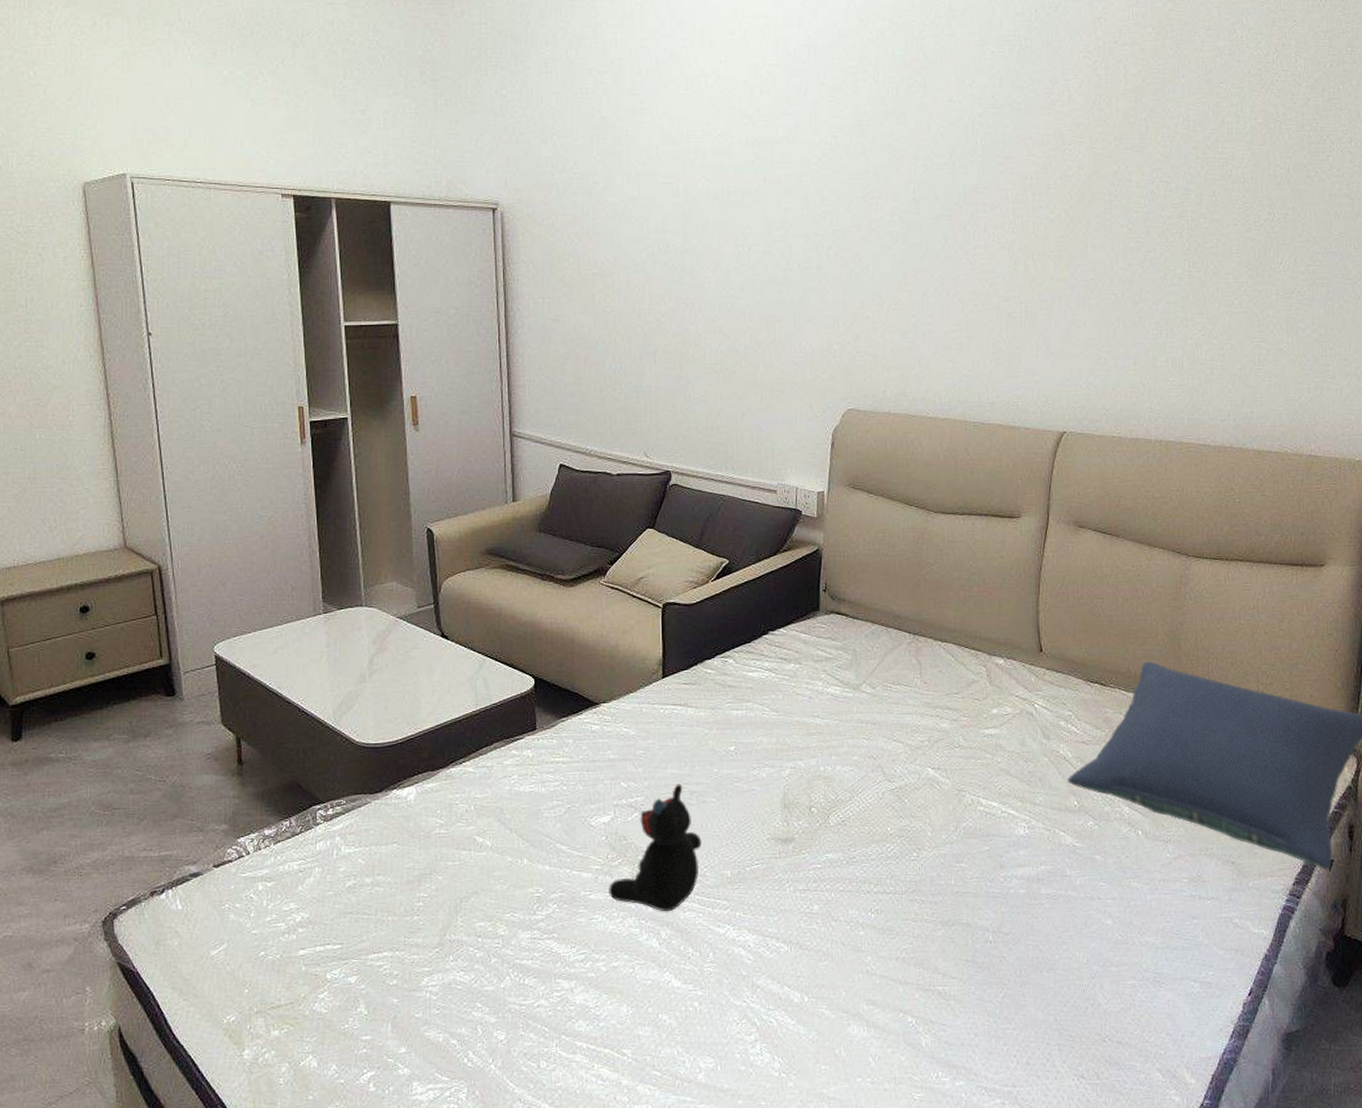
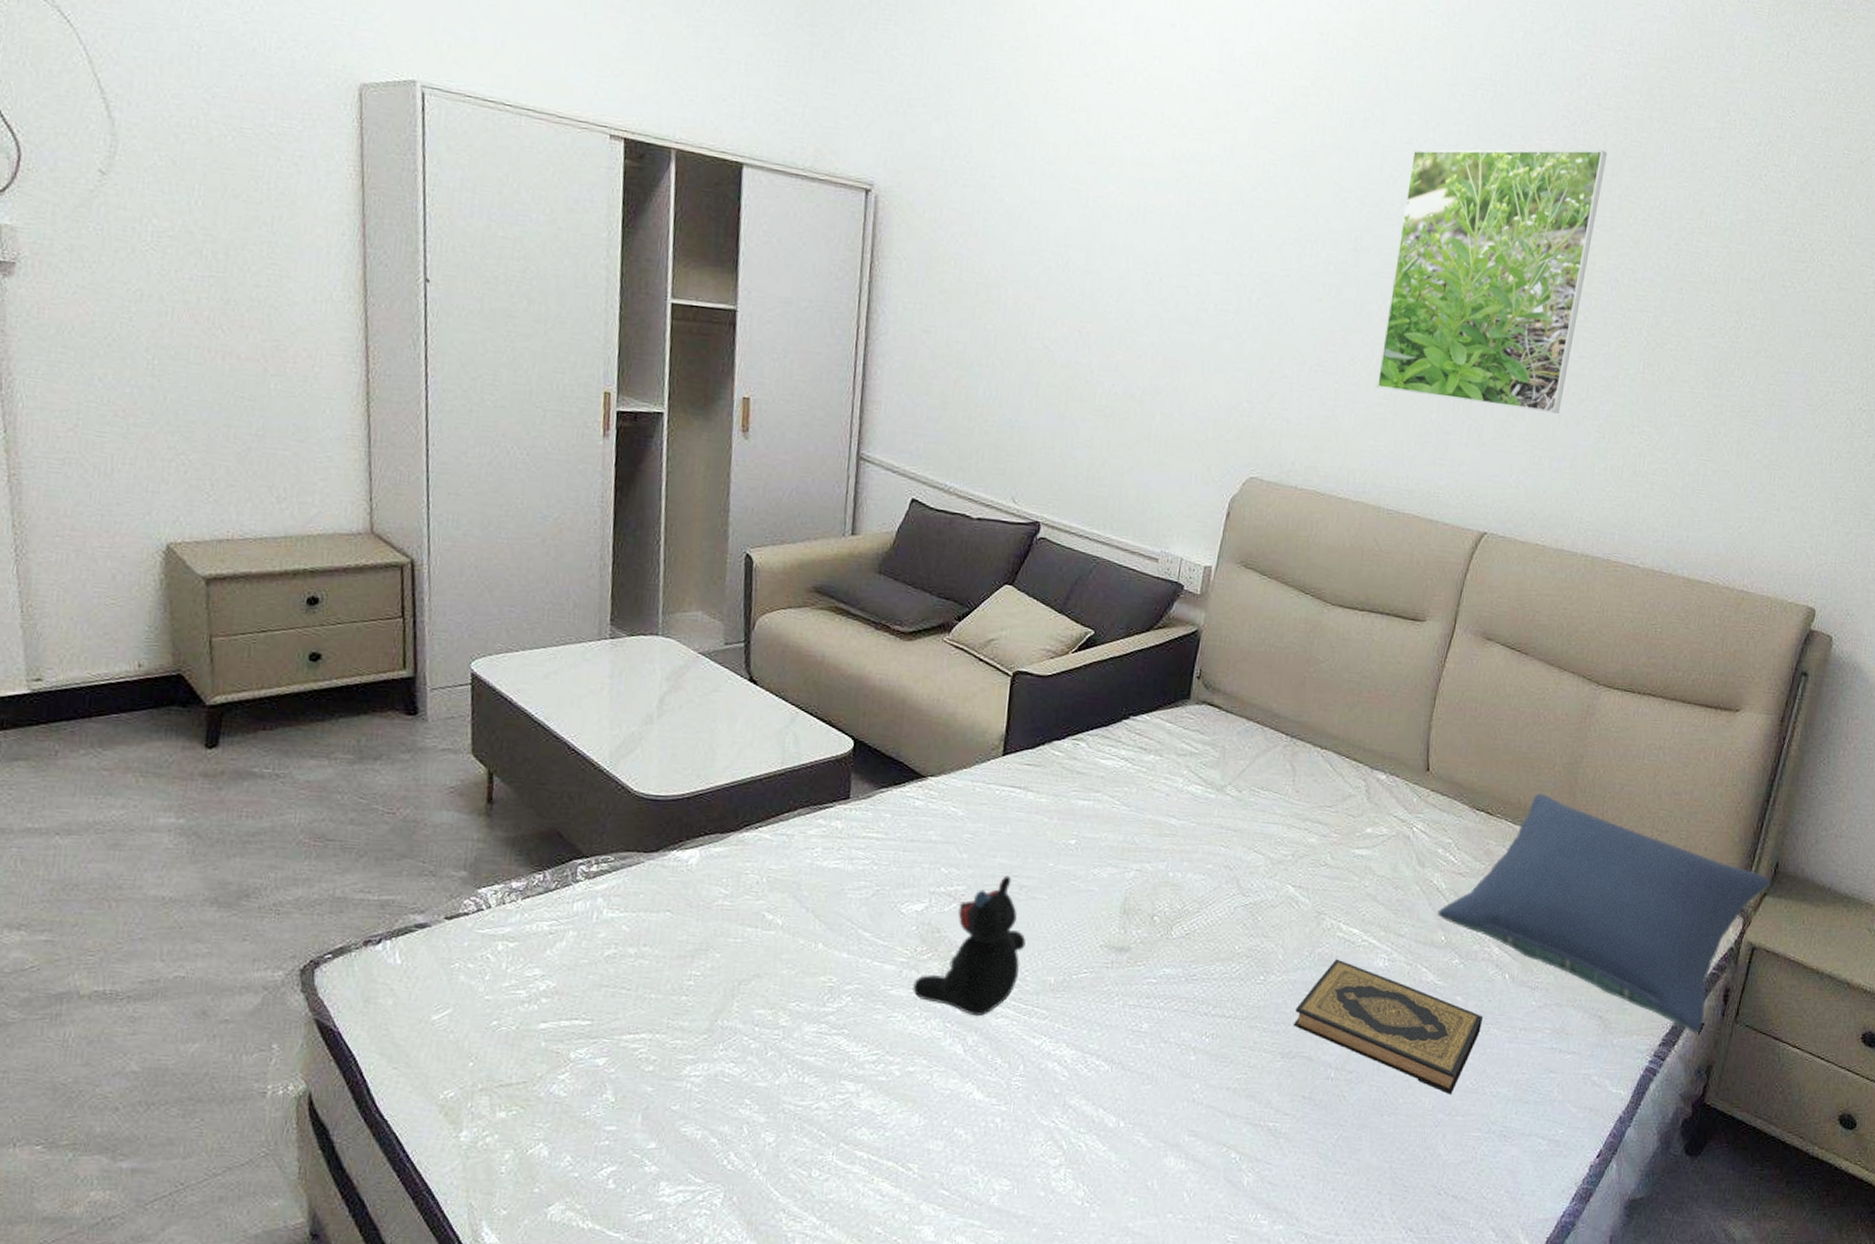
hardback book: none [948,831,1123,947] -> present [1292,958,1483,1094]
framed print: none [949,81,1129,319] -> present [1376,149,1608,414]

